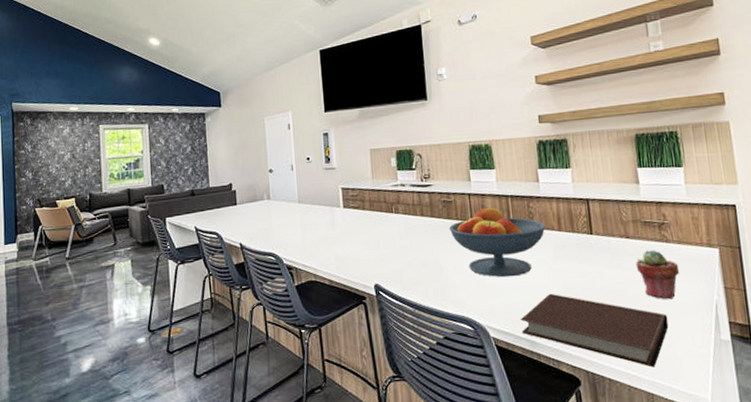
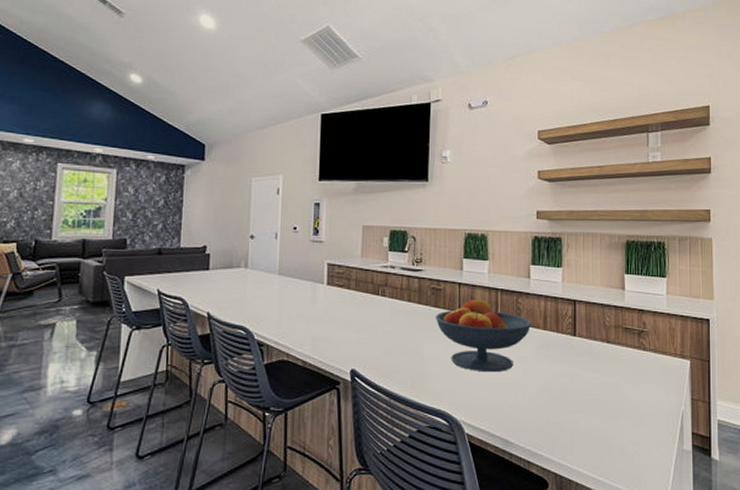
notebook: present [520,294,669,368] -> none [496,393,637,473]
potted succulent: present [635,250,680,300] -> none [613,357,653,407]

